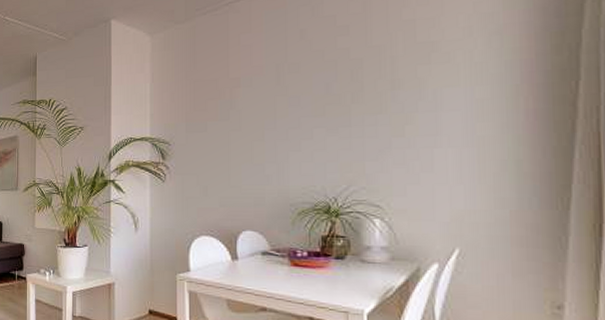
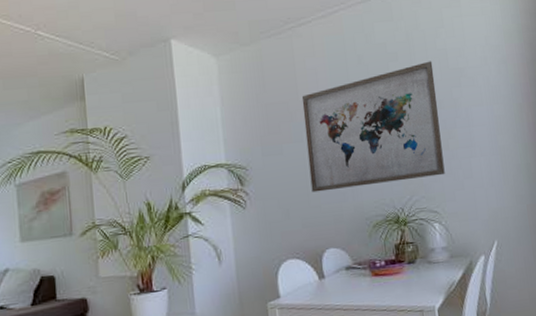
wall art: none [232,34,396,172] -> present [301,61,445,193]

